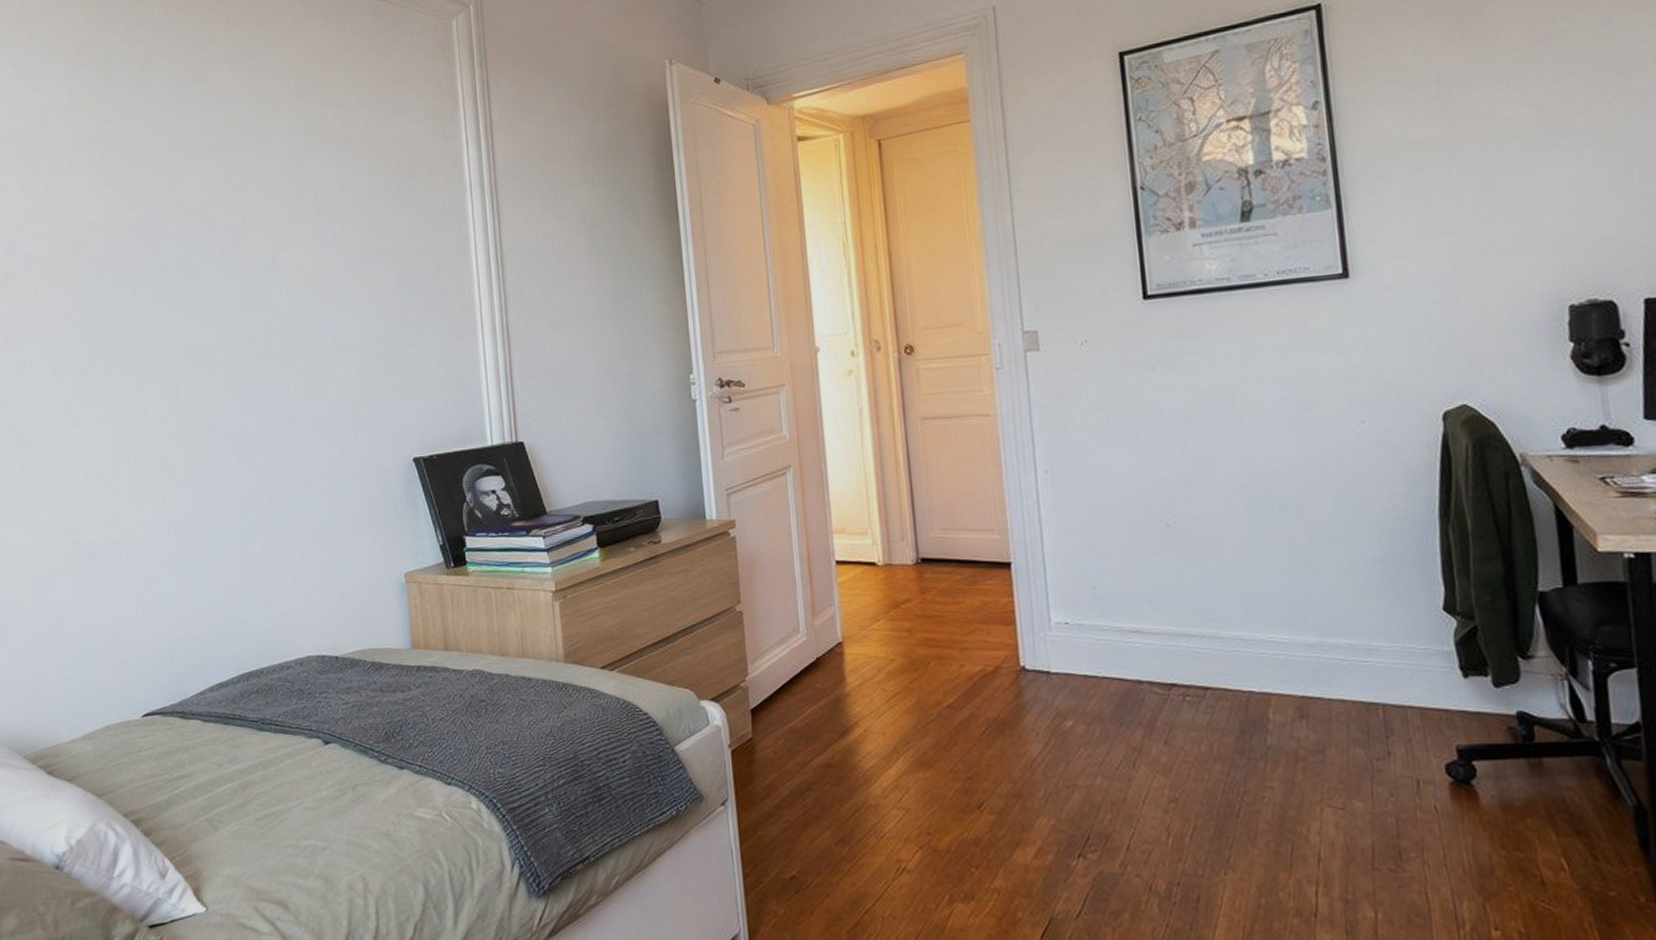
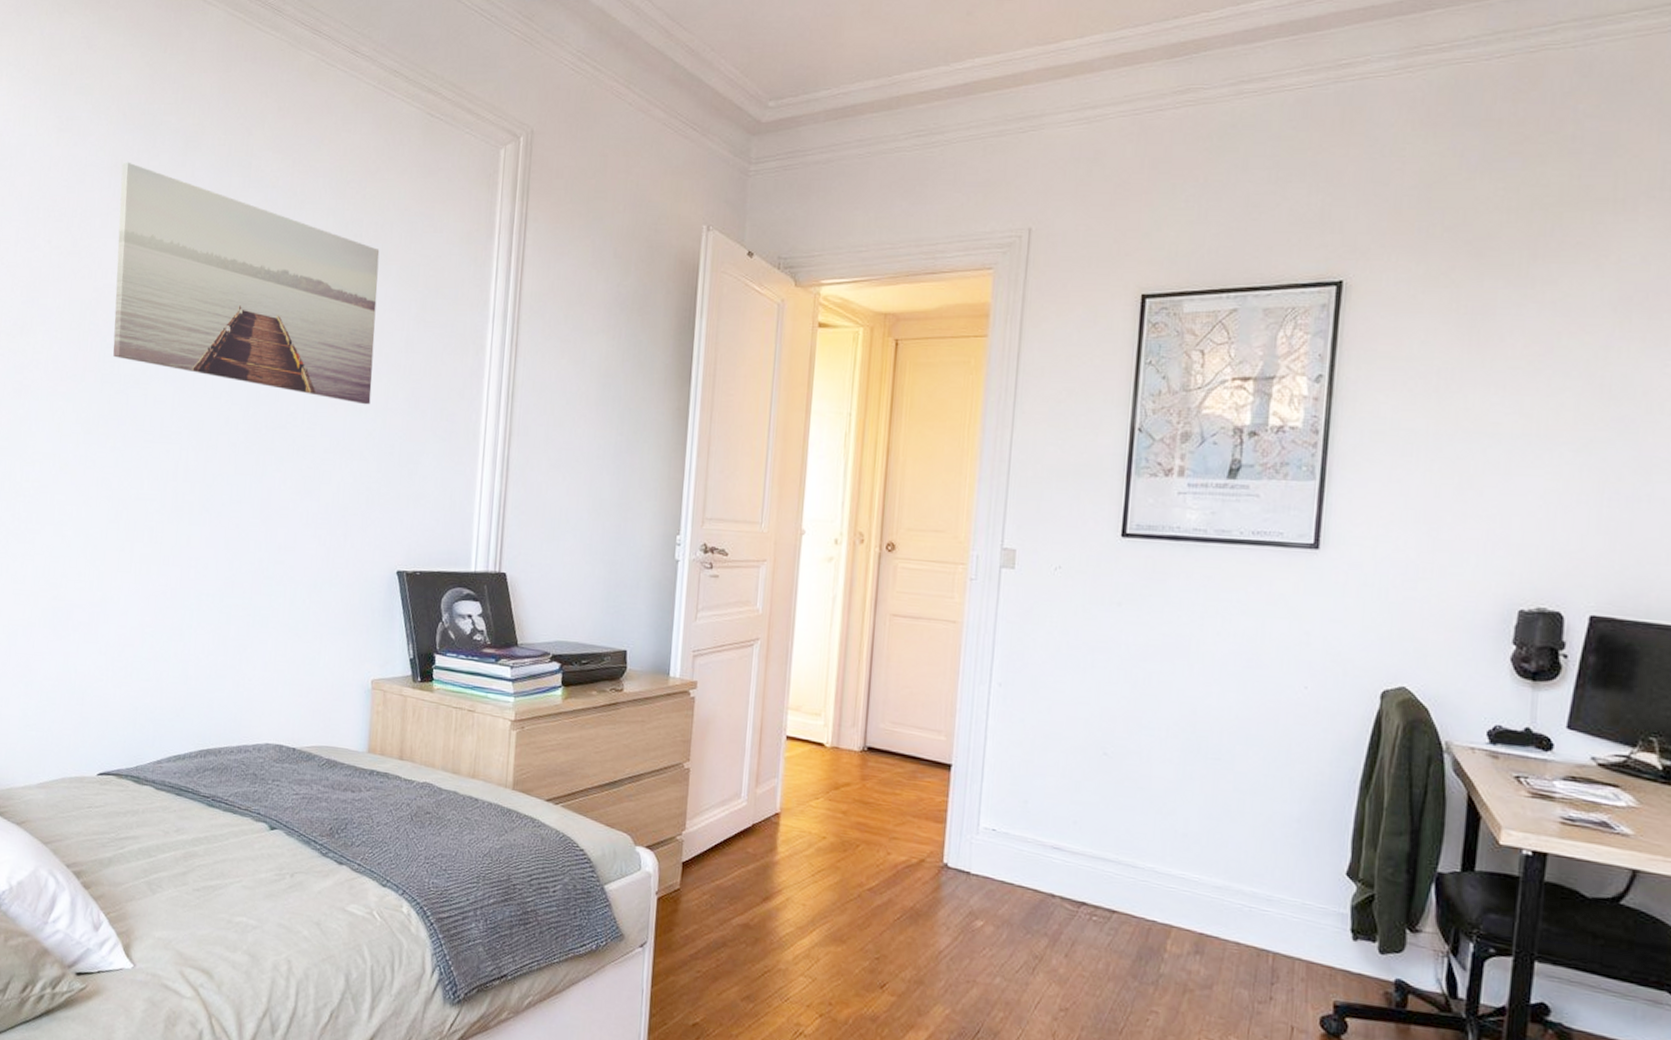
wall art: none [81,97,361,297] -> present [113,162,380,405]

